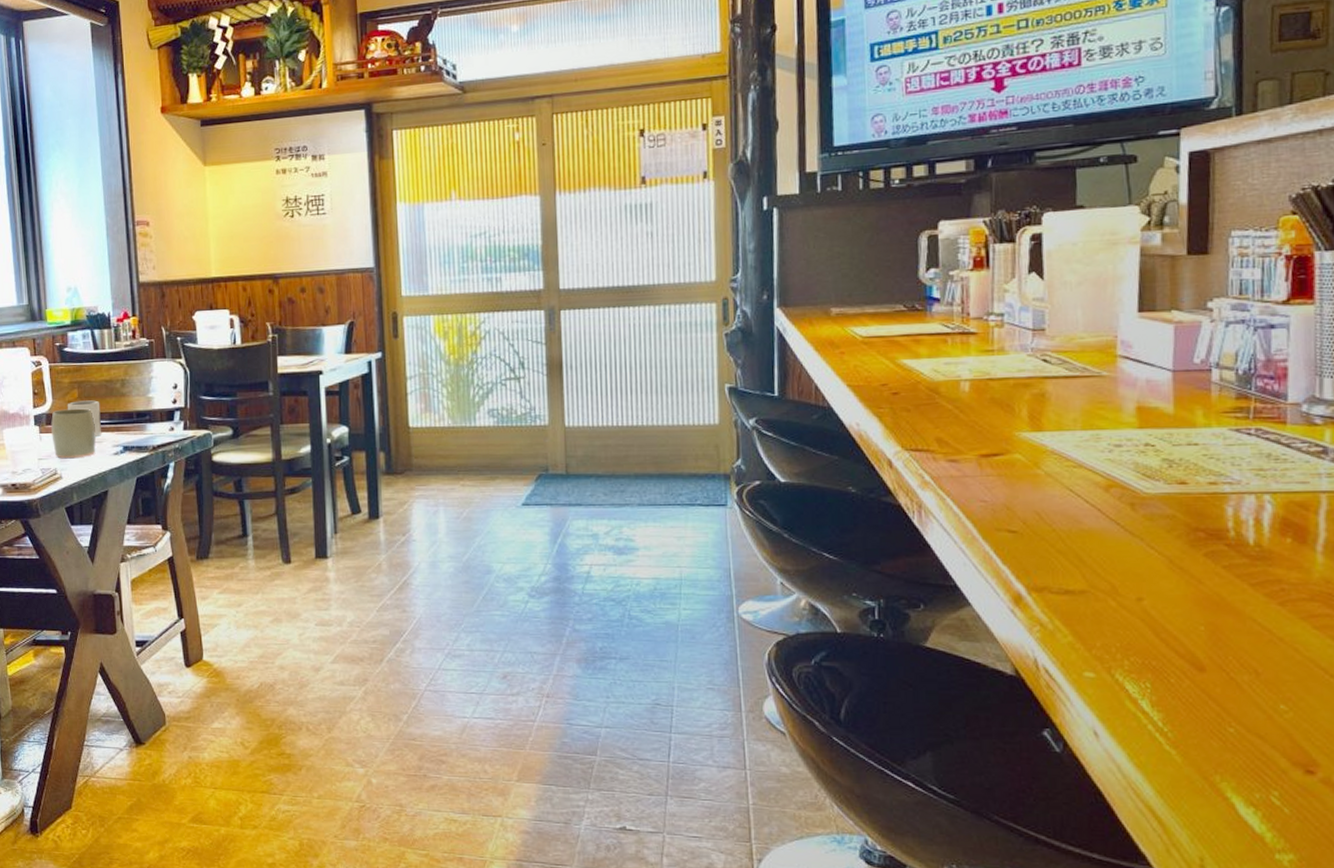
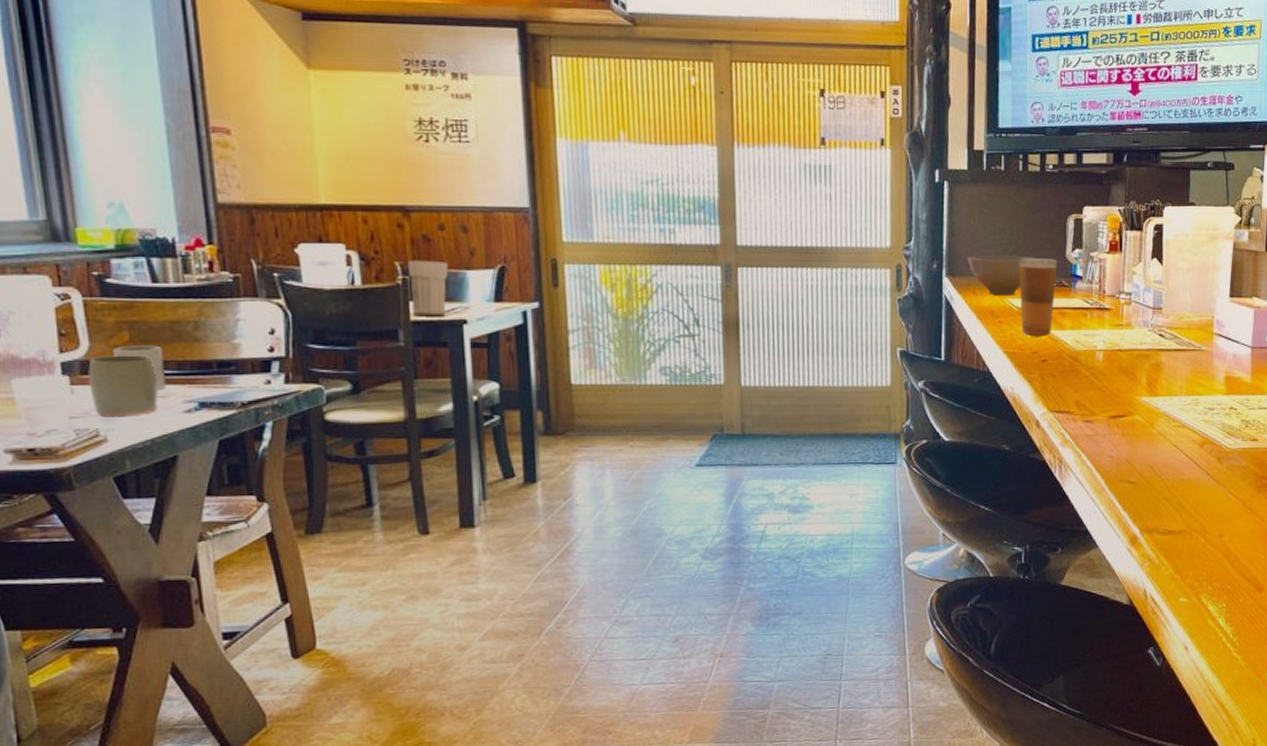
cup: none [276,319,308,370] -> present [407,260,448,317]
bowl: none [802,280,884,324] -> present [968,255,1037,295]
beverage cup: none [862,281,909,369] -> present [1019,258,1058,338]

